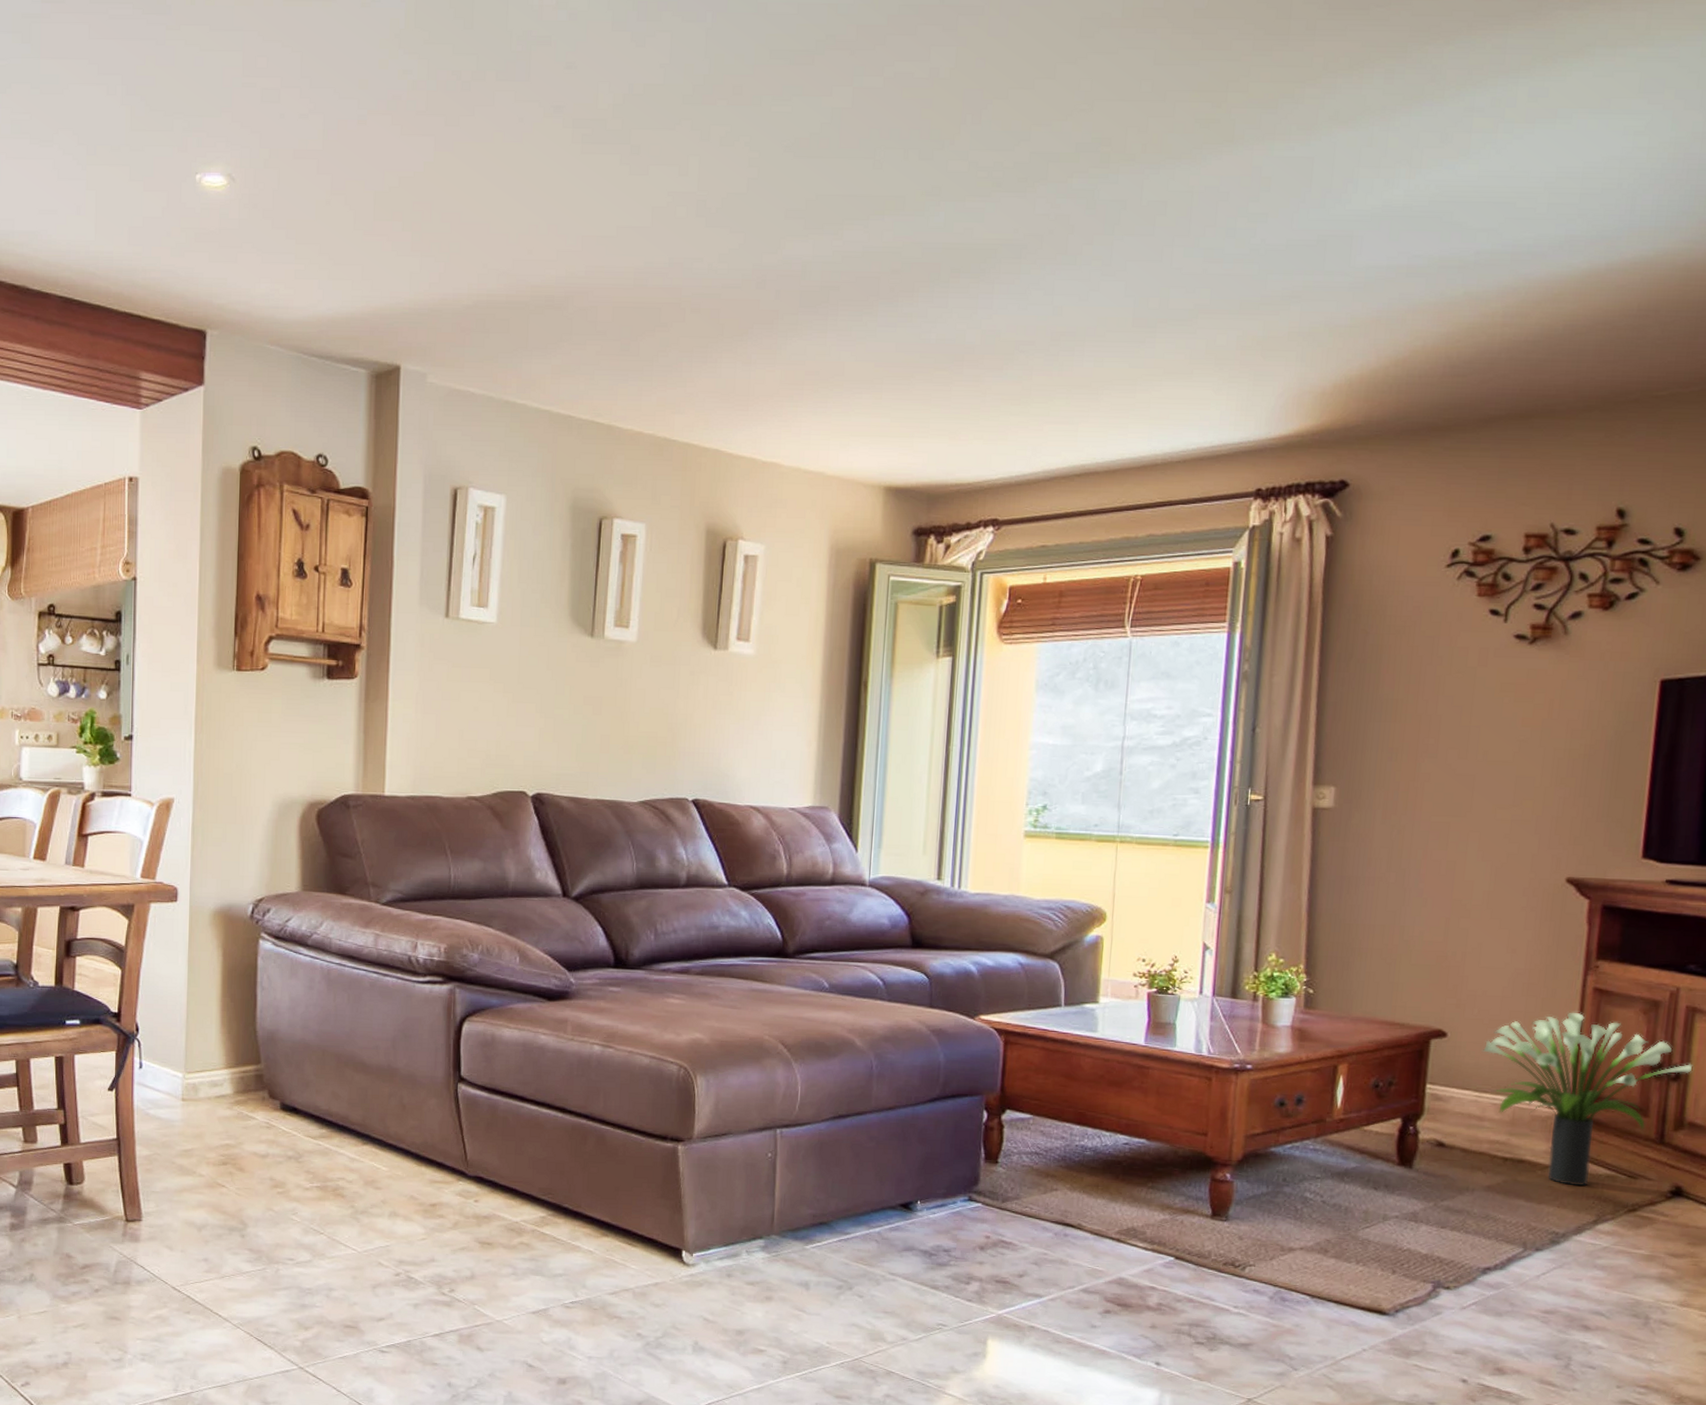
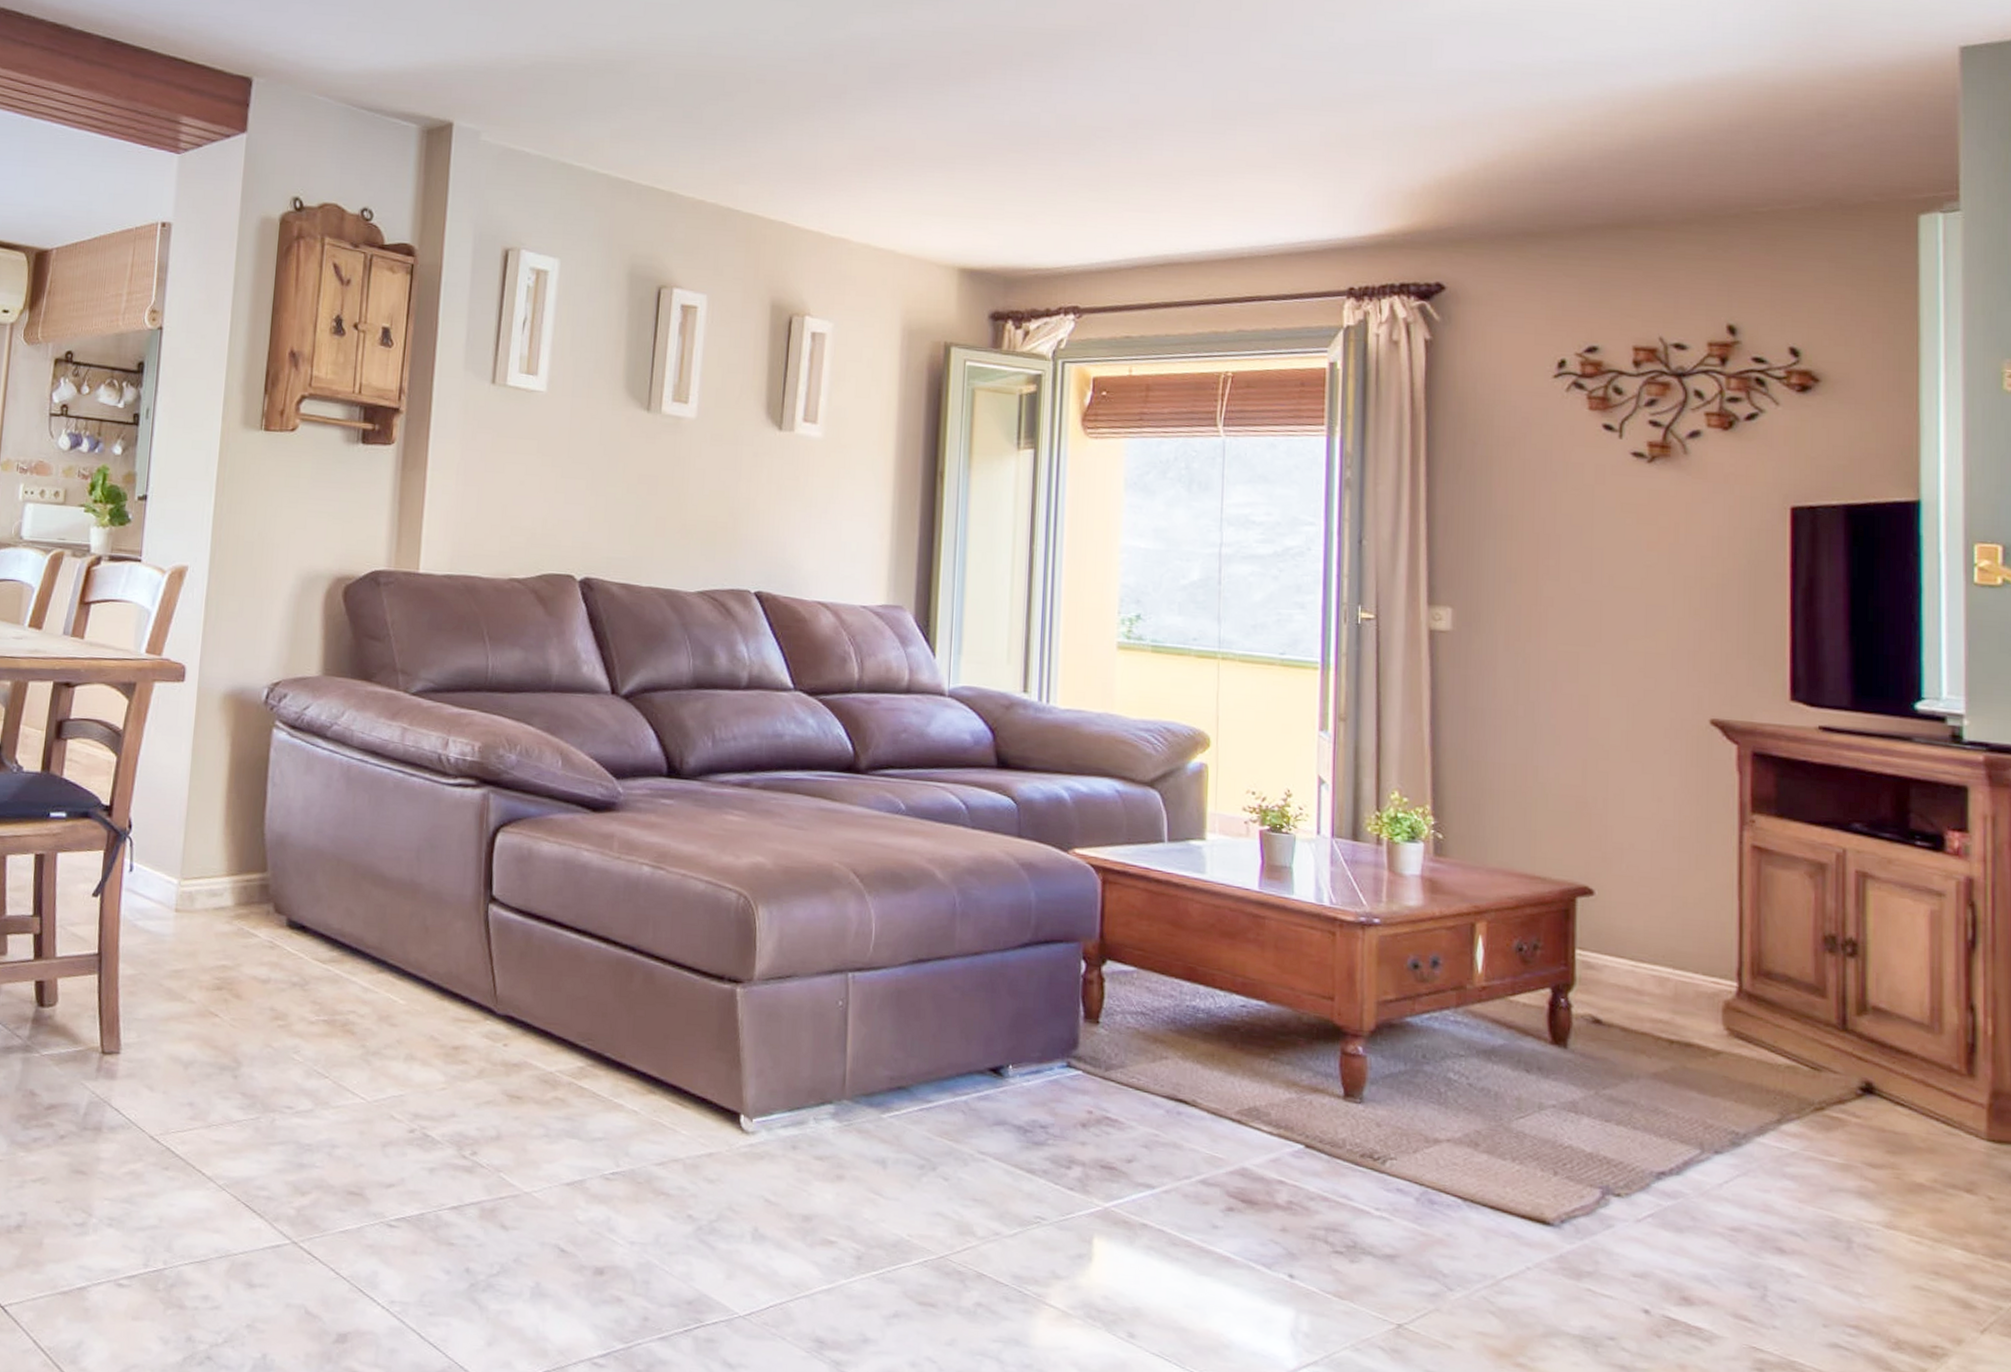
potted plant: present [1482,1012,1693,1186] -> none [1634,872,1870,1077]

